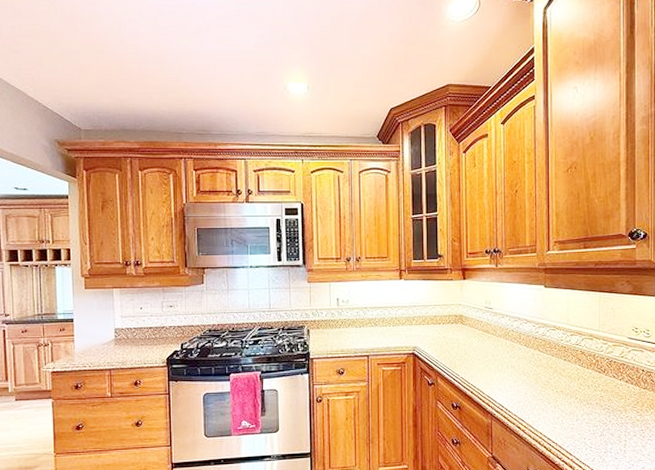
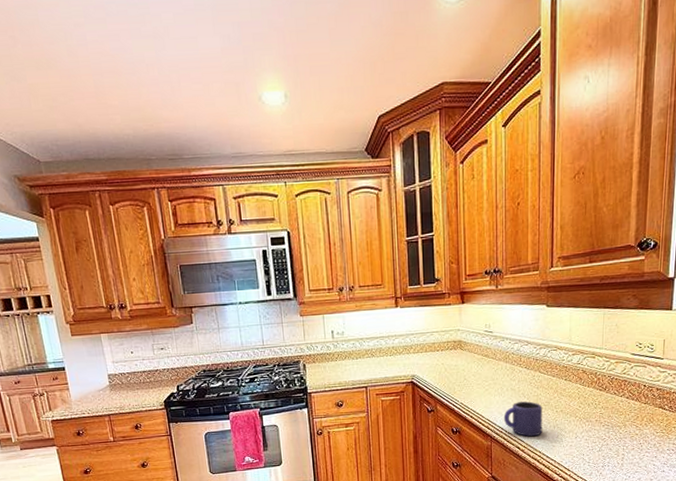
mug: none [504,380,543,417] -> present [503,401,543,437]

